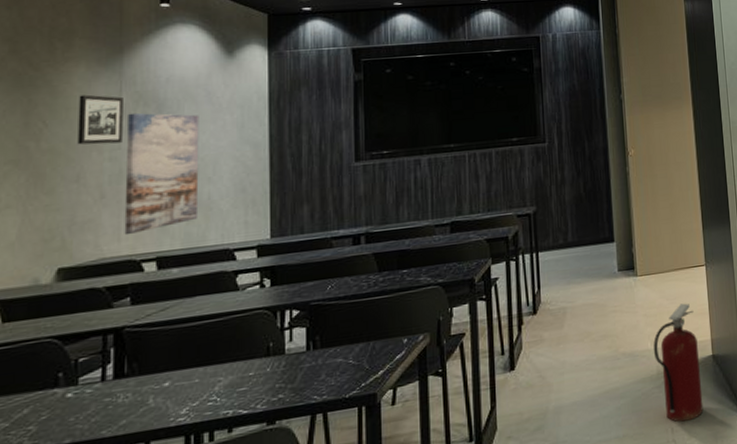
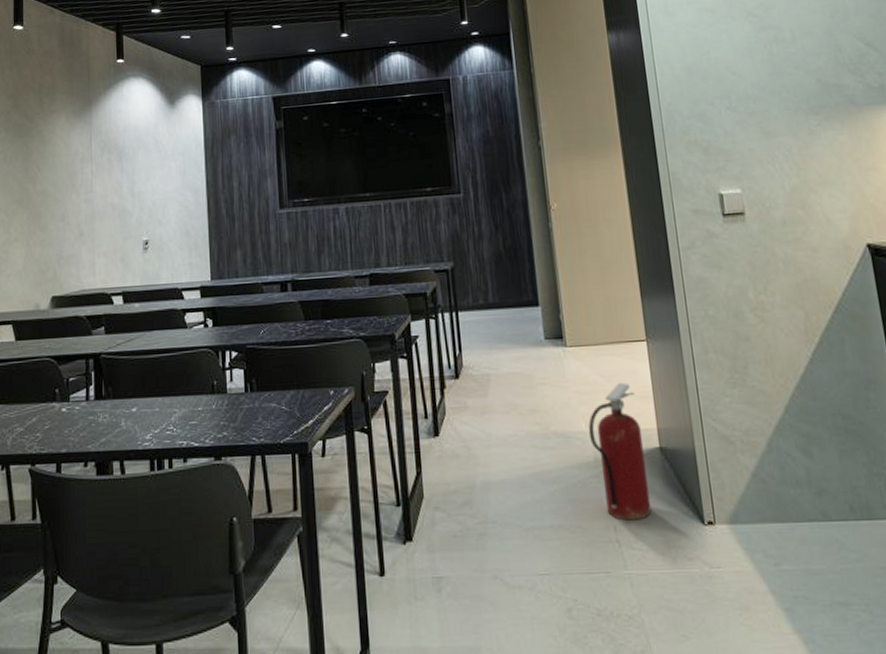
picture frame: present [77,94,123,145] -> none [61,143,94,188]
wall art: present [124,112,199,236] -> none [96,159,153,270]

